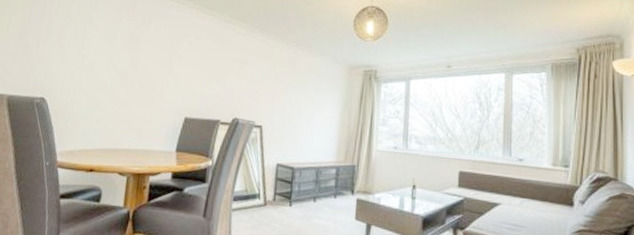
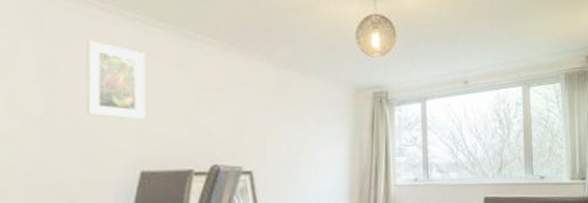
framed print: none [155,22,197,80] -> present [86,40,146,120]

